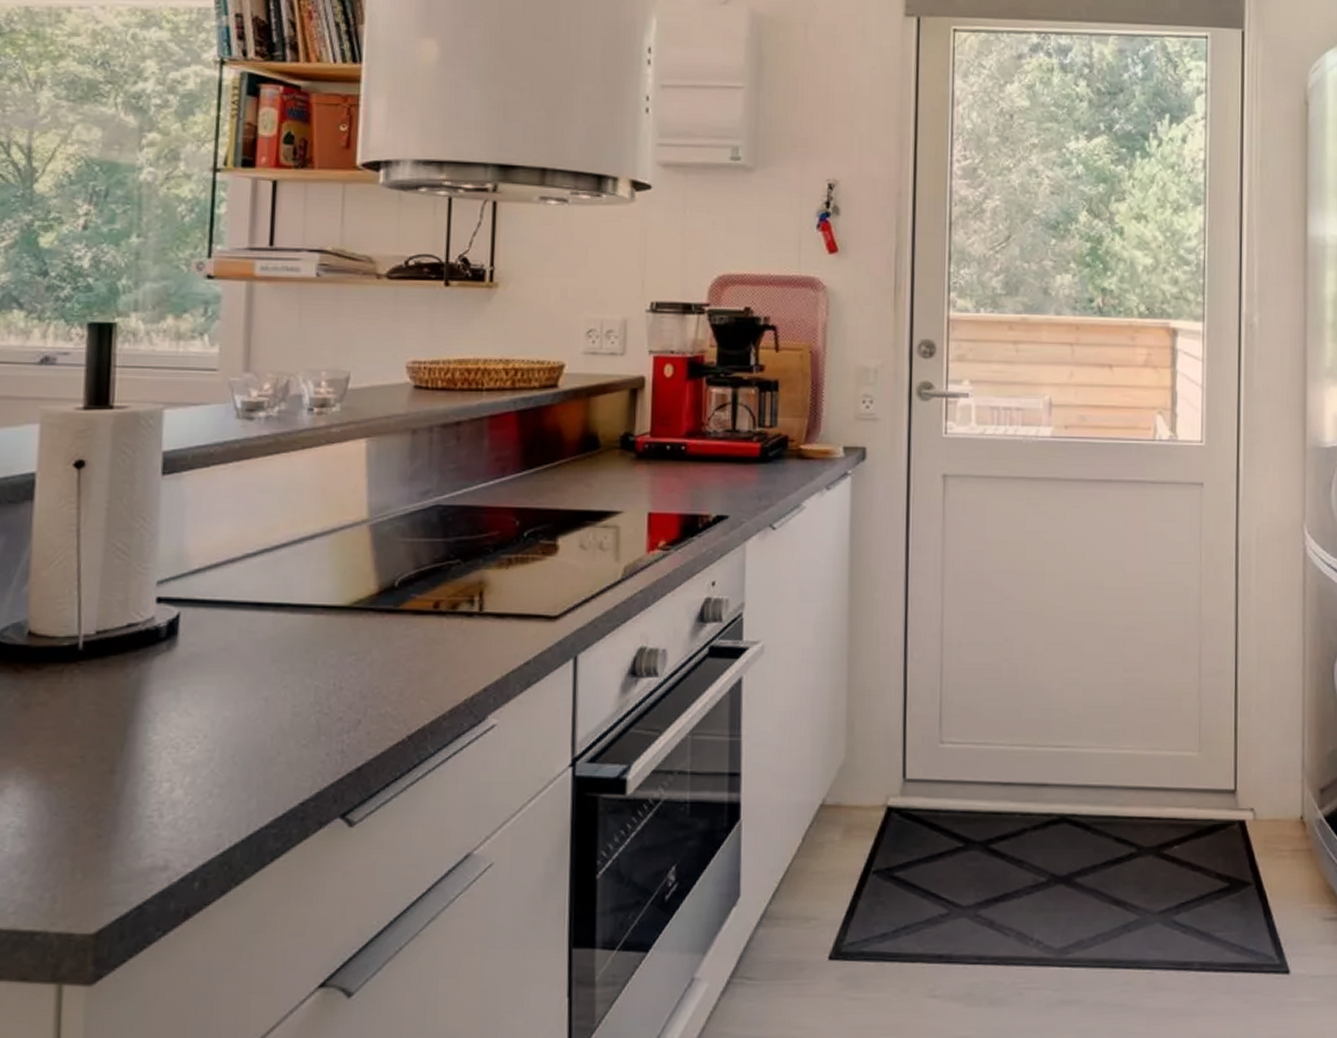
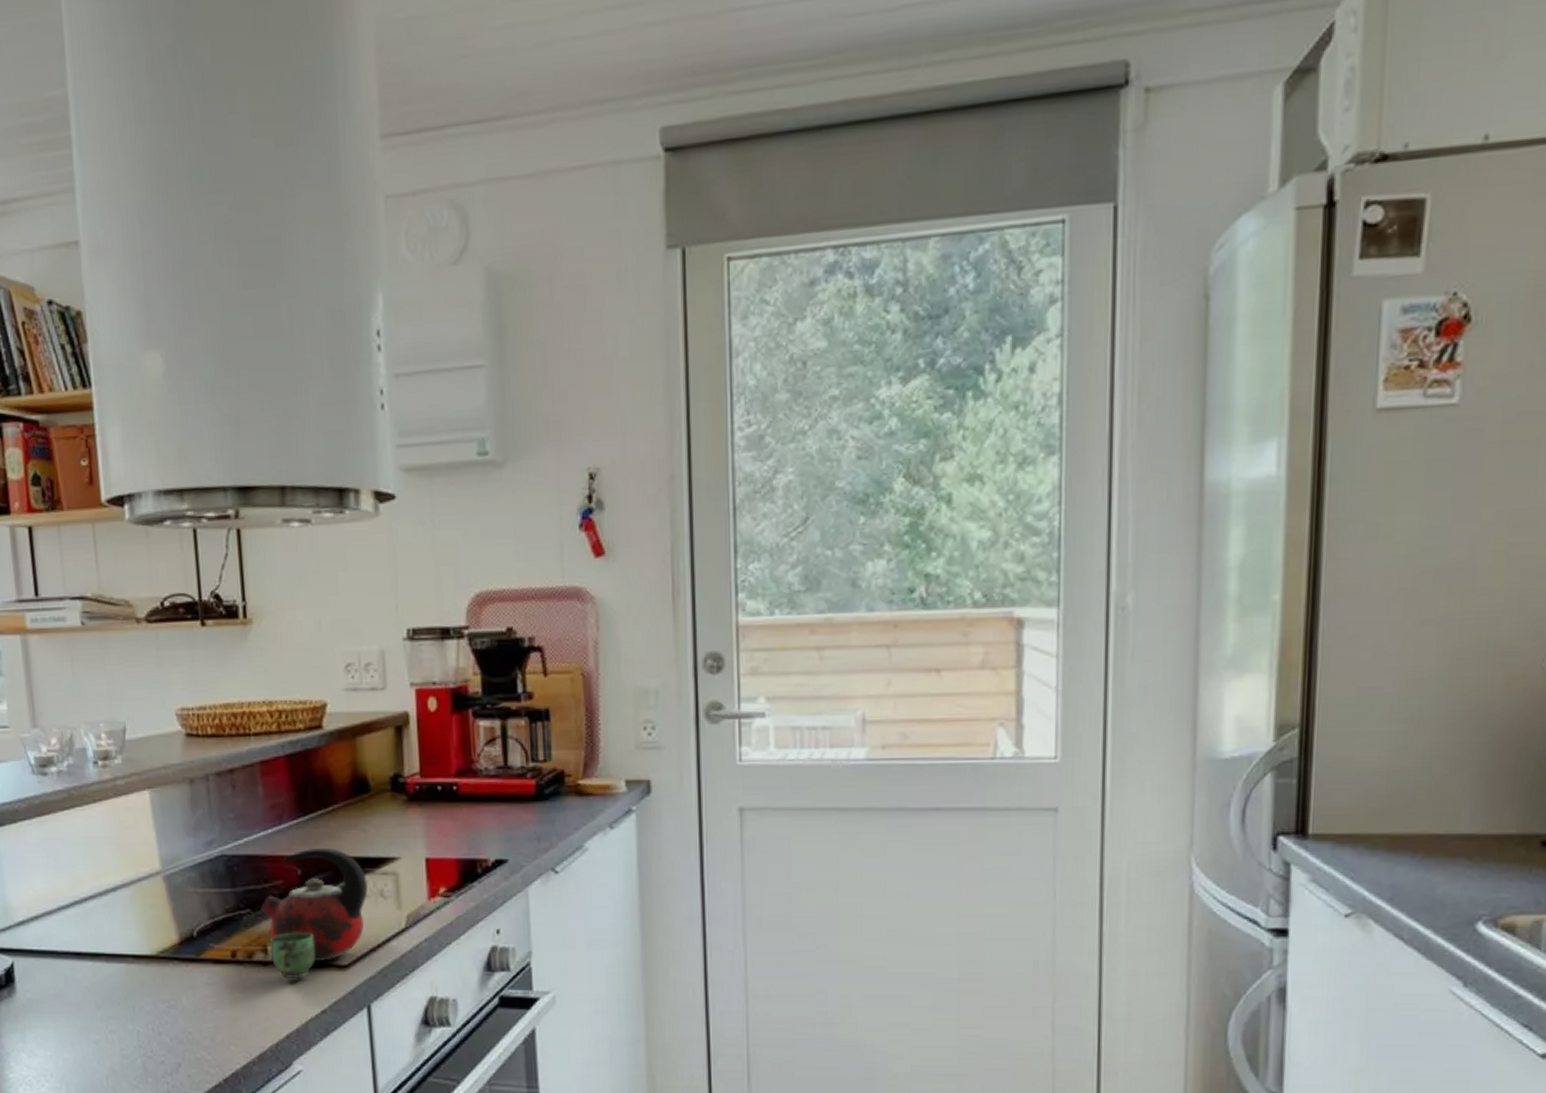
kettle: none [472,500,587,630] -> present [260,847,368,979]

